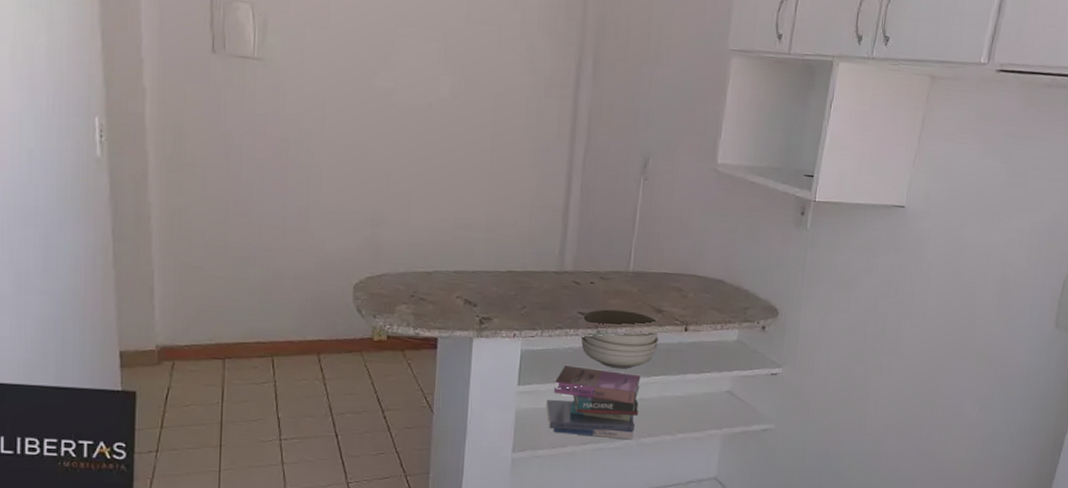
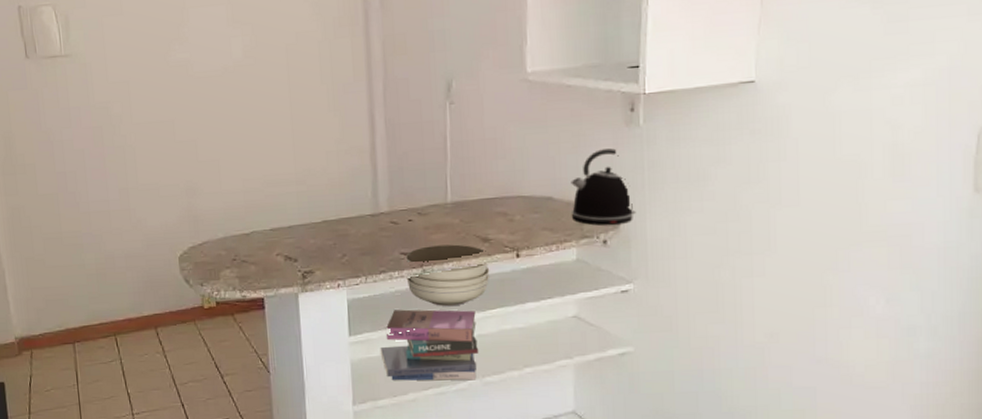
kettle: none [738,244,793,315] -> present [571,148,636,226]

